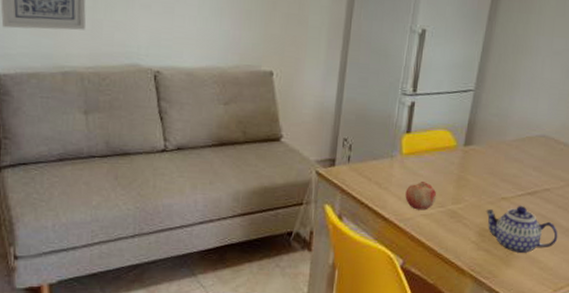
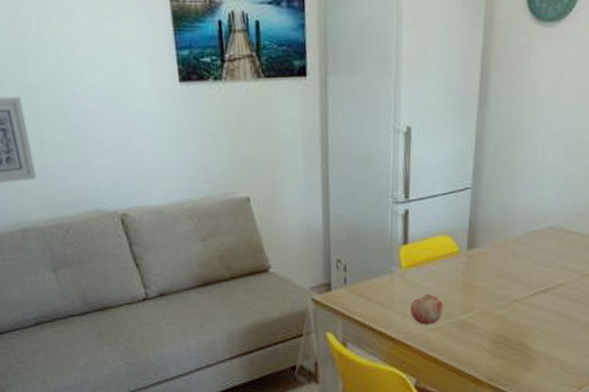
teapot: present [485,205,558,253] -> none [498,304,577,355]

